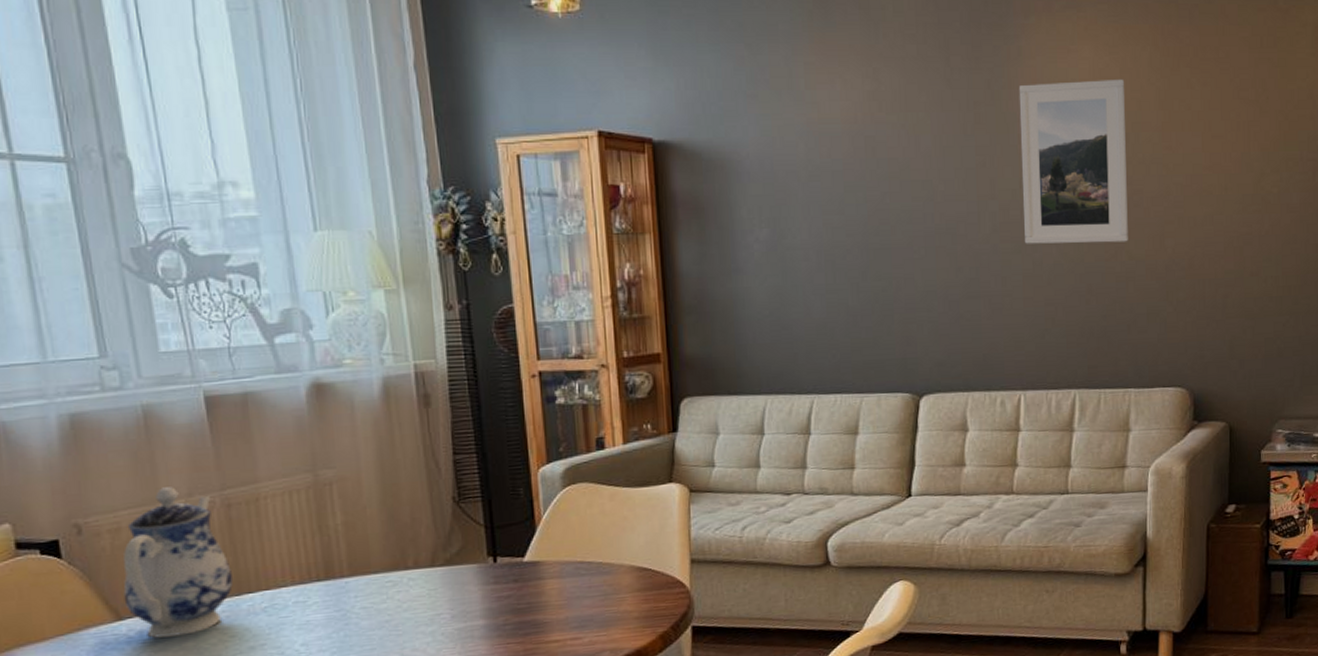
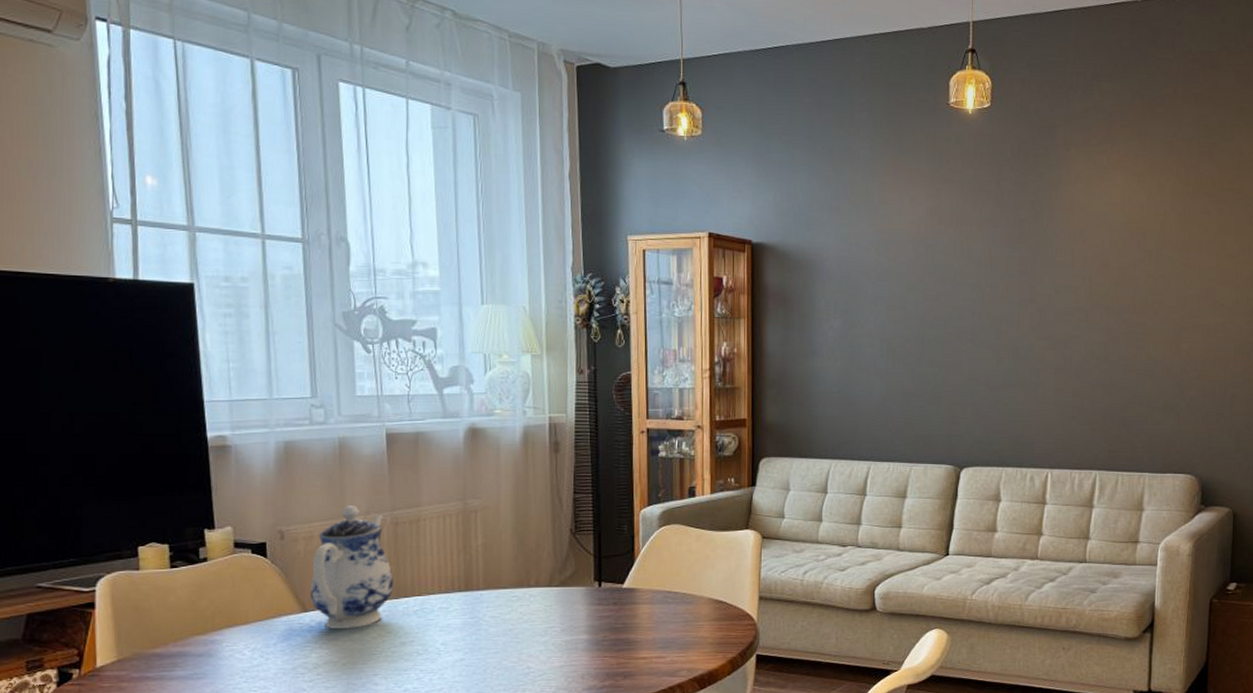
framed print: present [1018,79,1128,244] -> none [1057,204,1151,344]

